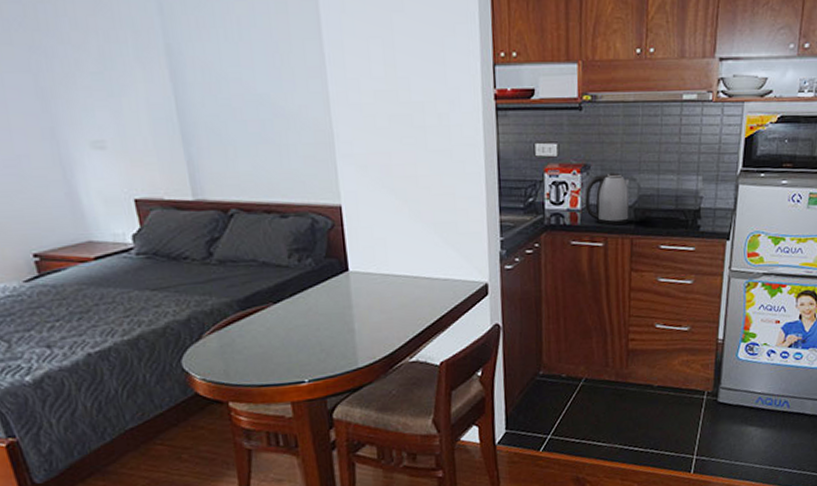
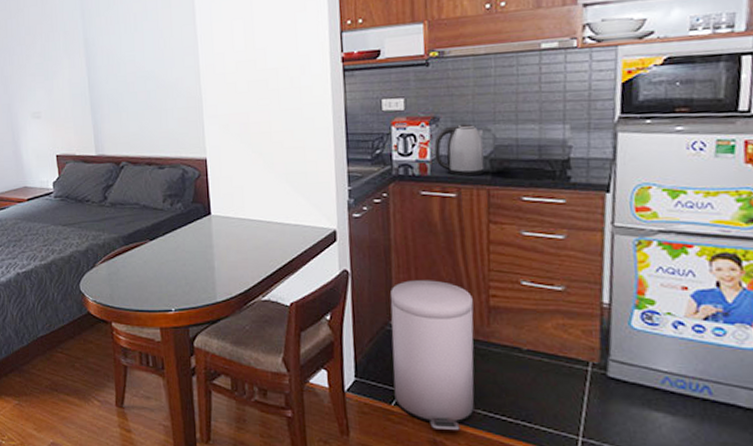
pedal bin: none [540,328,615,469] -> present [390,280,475,431]

